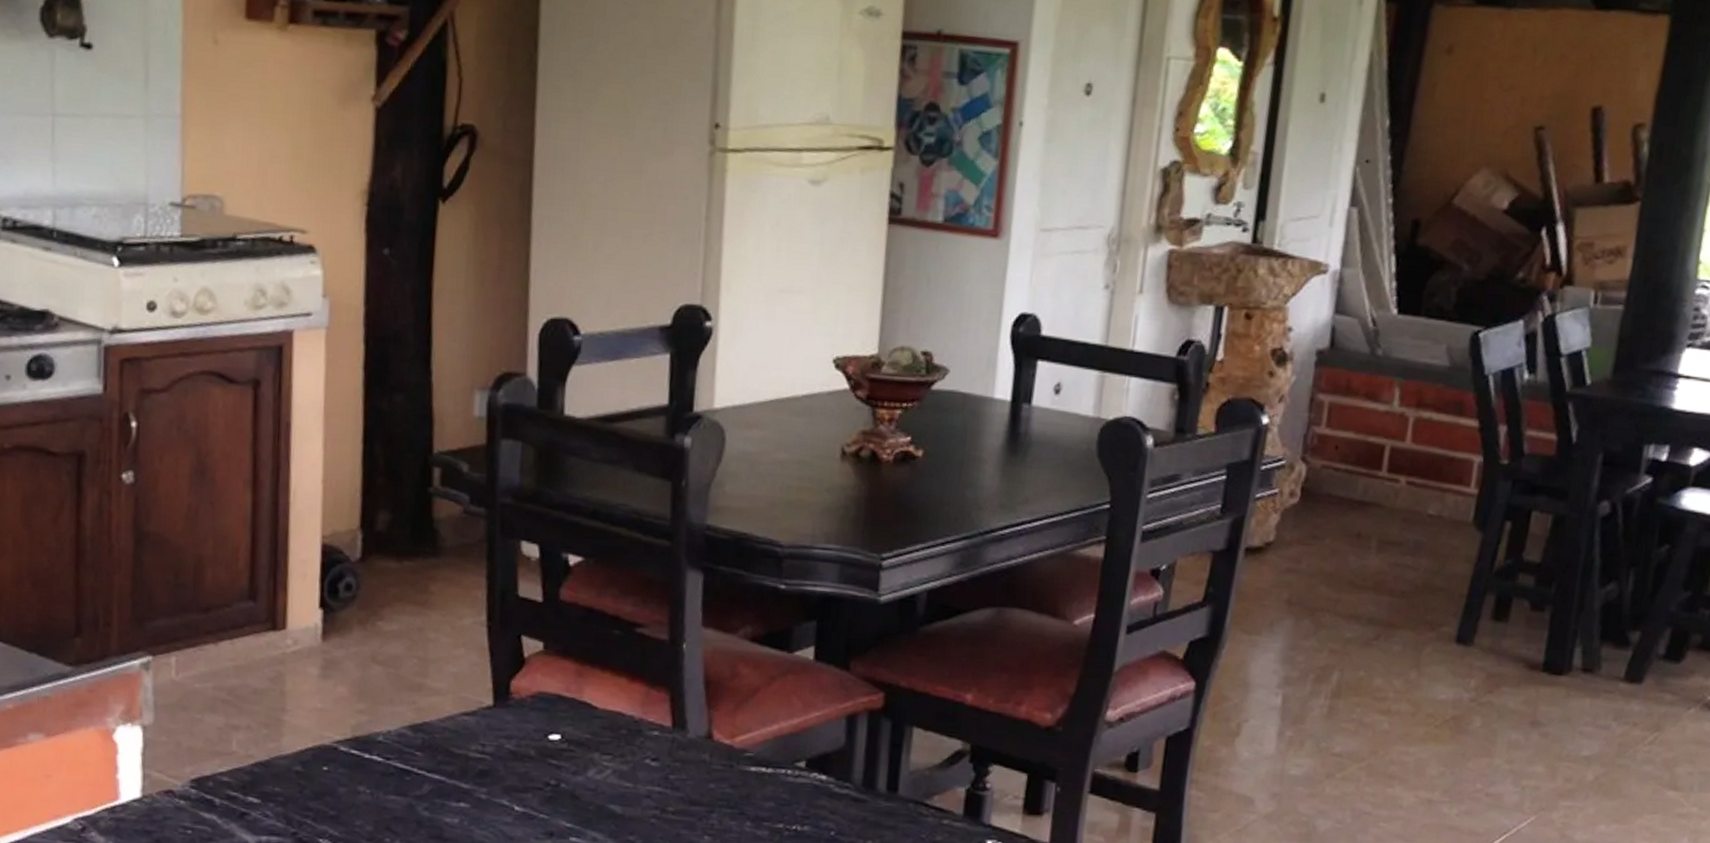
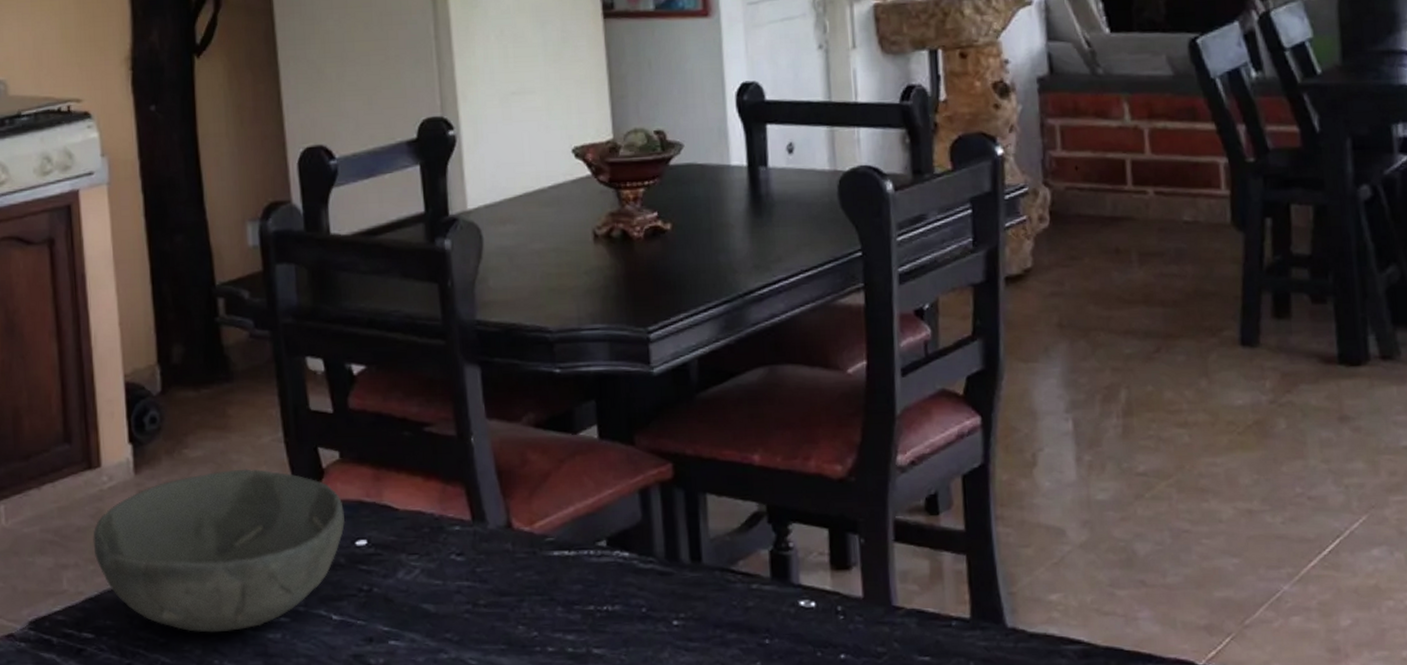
bowl: none [269,648,541,811] -> present [93,468,346,633]

